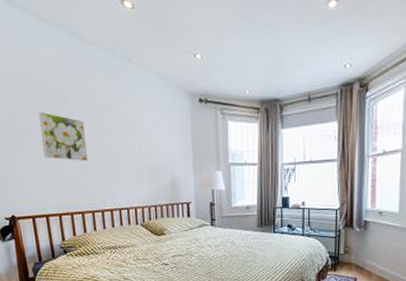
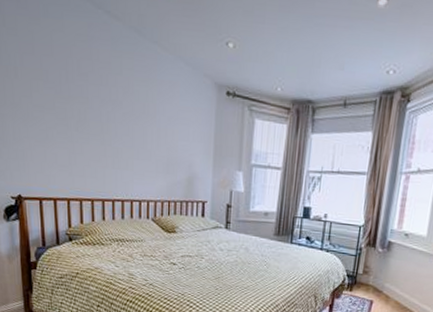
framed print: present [38,111,89,161] -> none [55,87,104,146]

